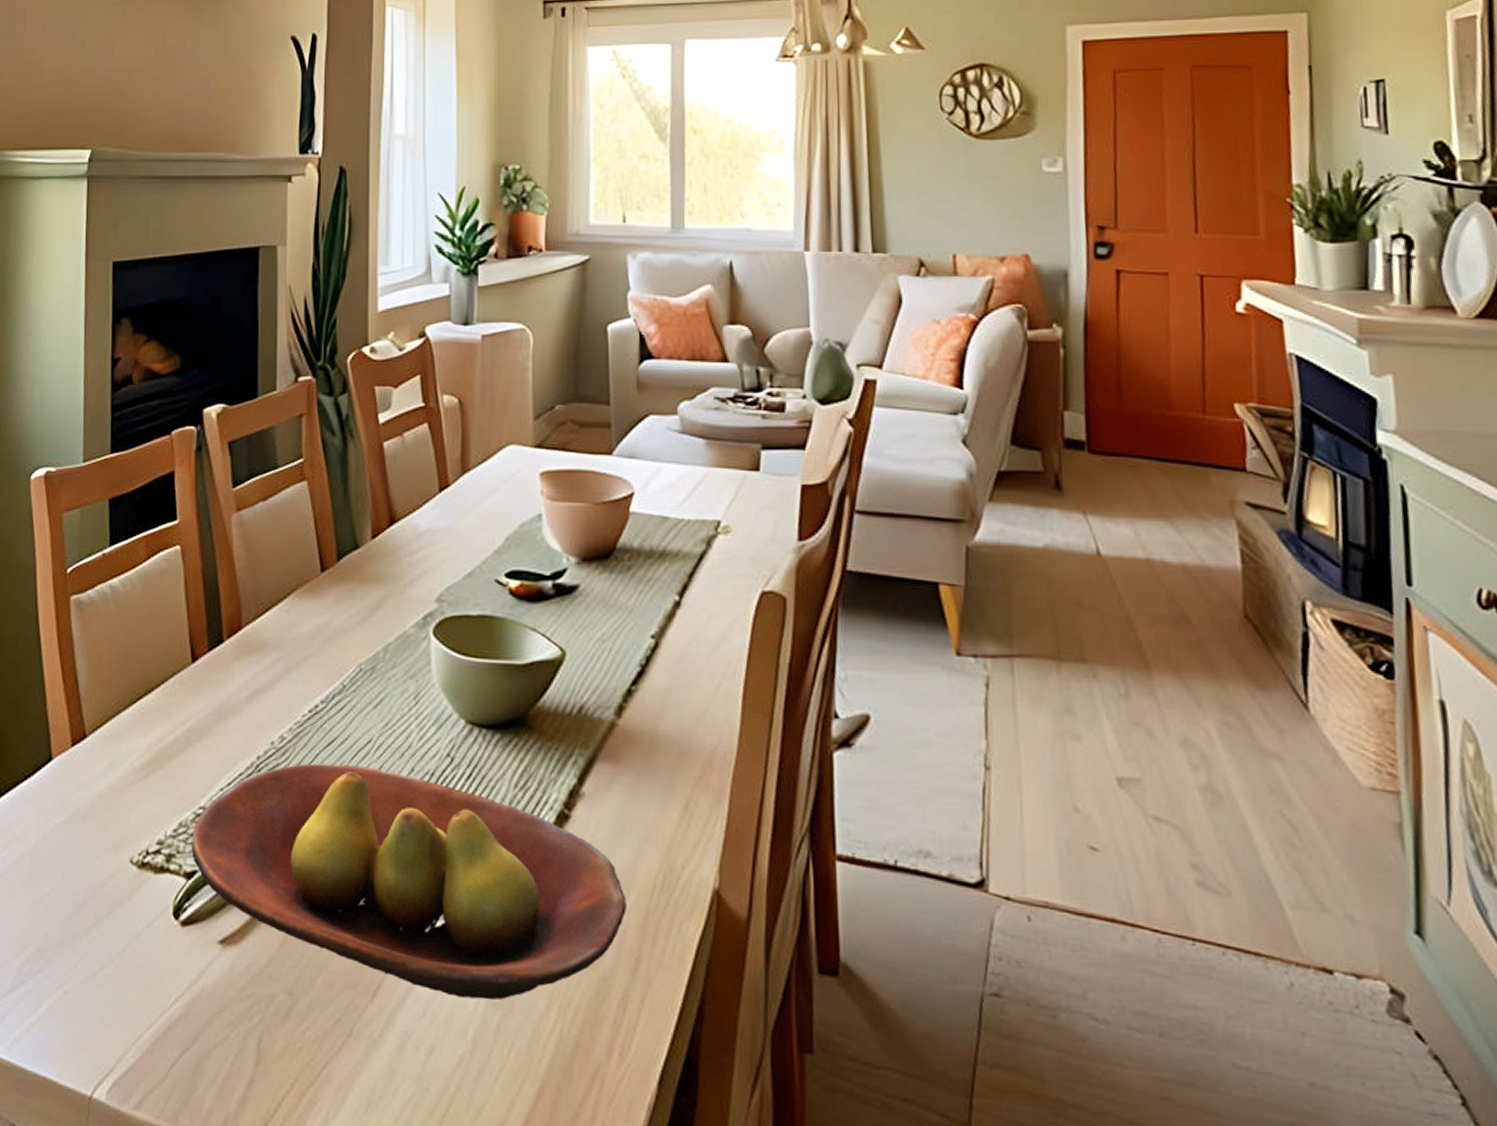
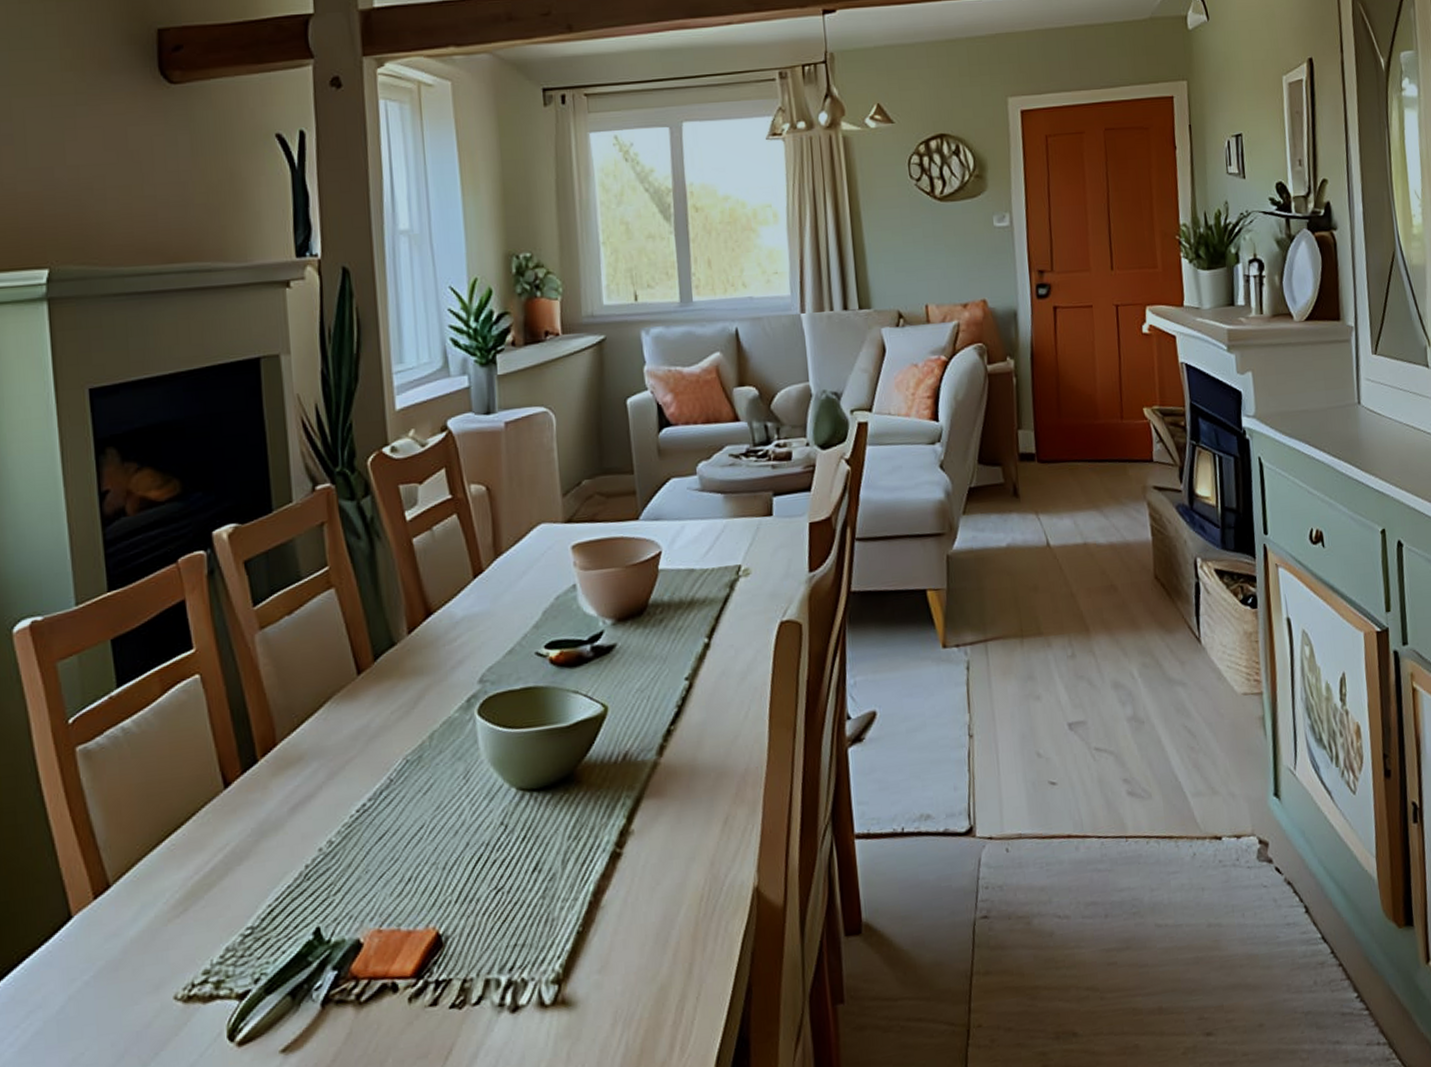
fruit bowl: present [191,763,626,1001] -> none [240,850,679,1040]

